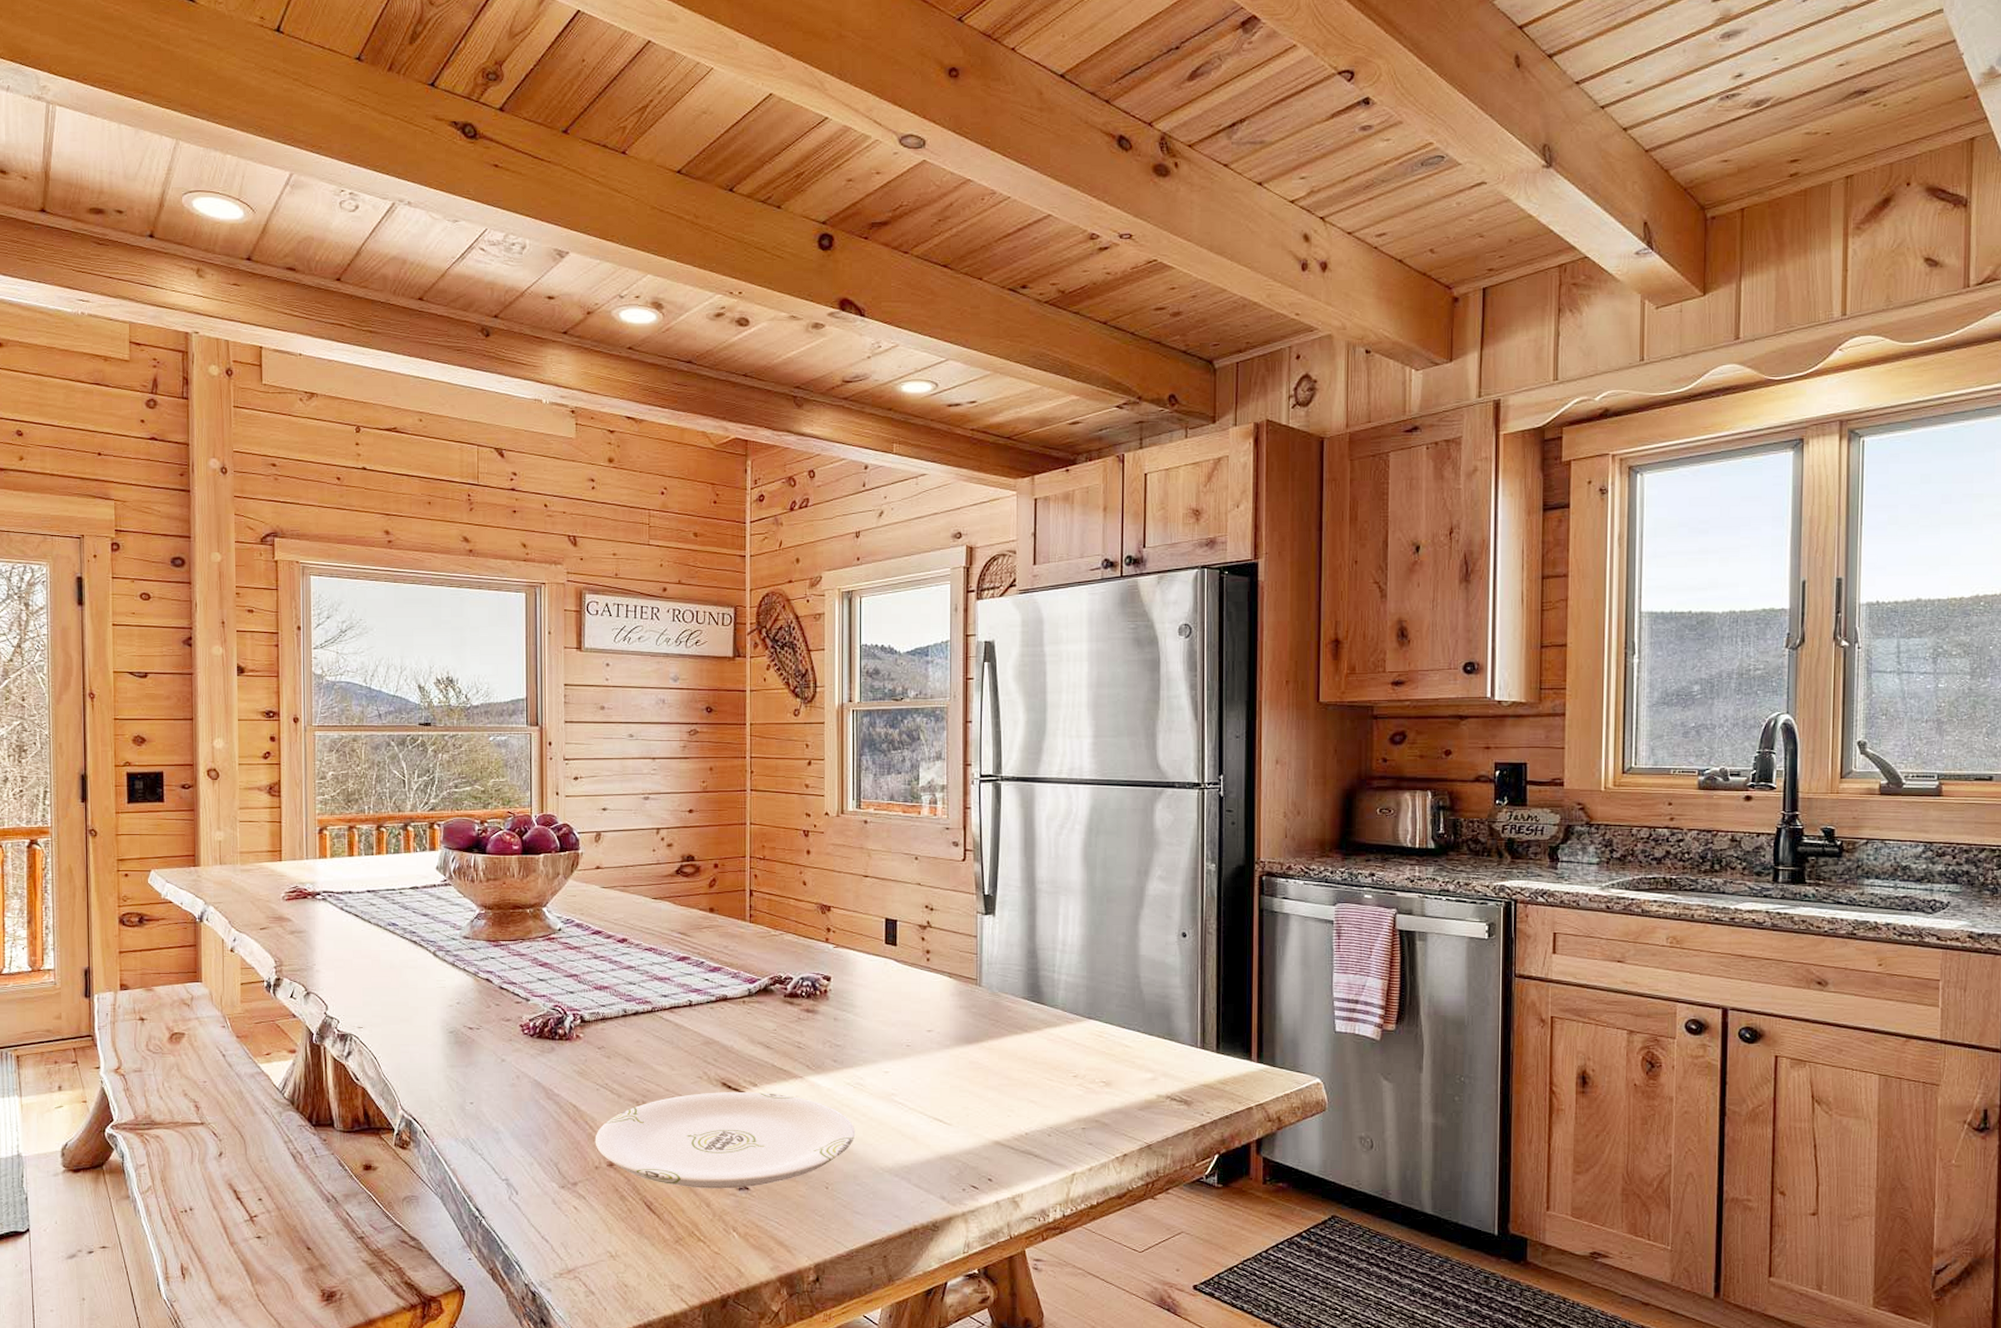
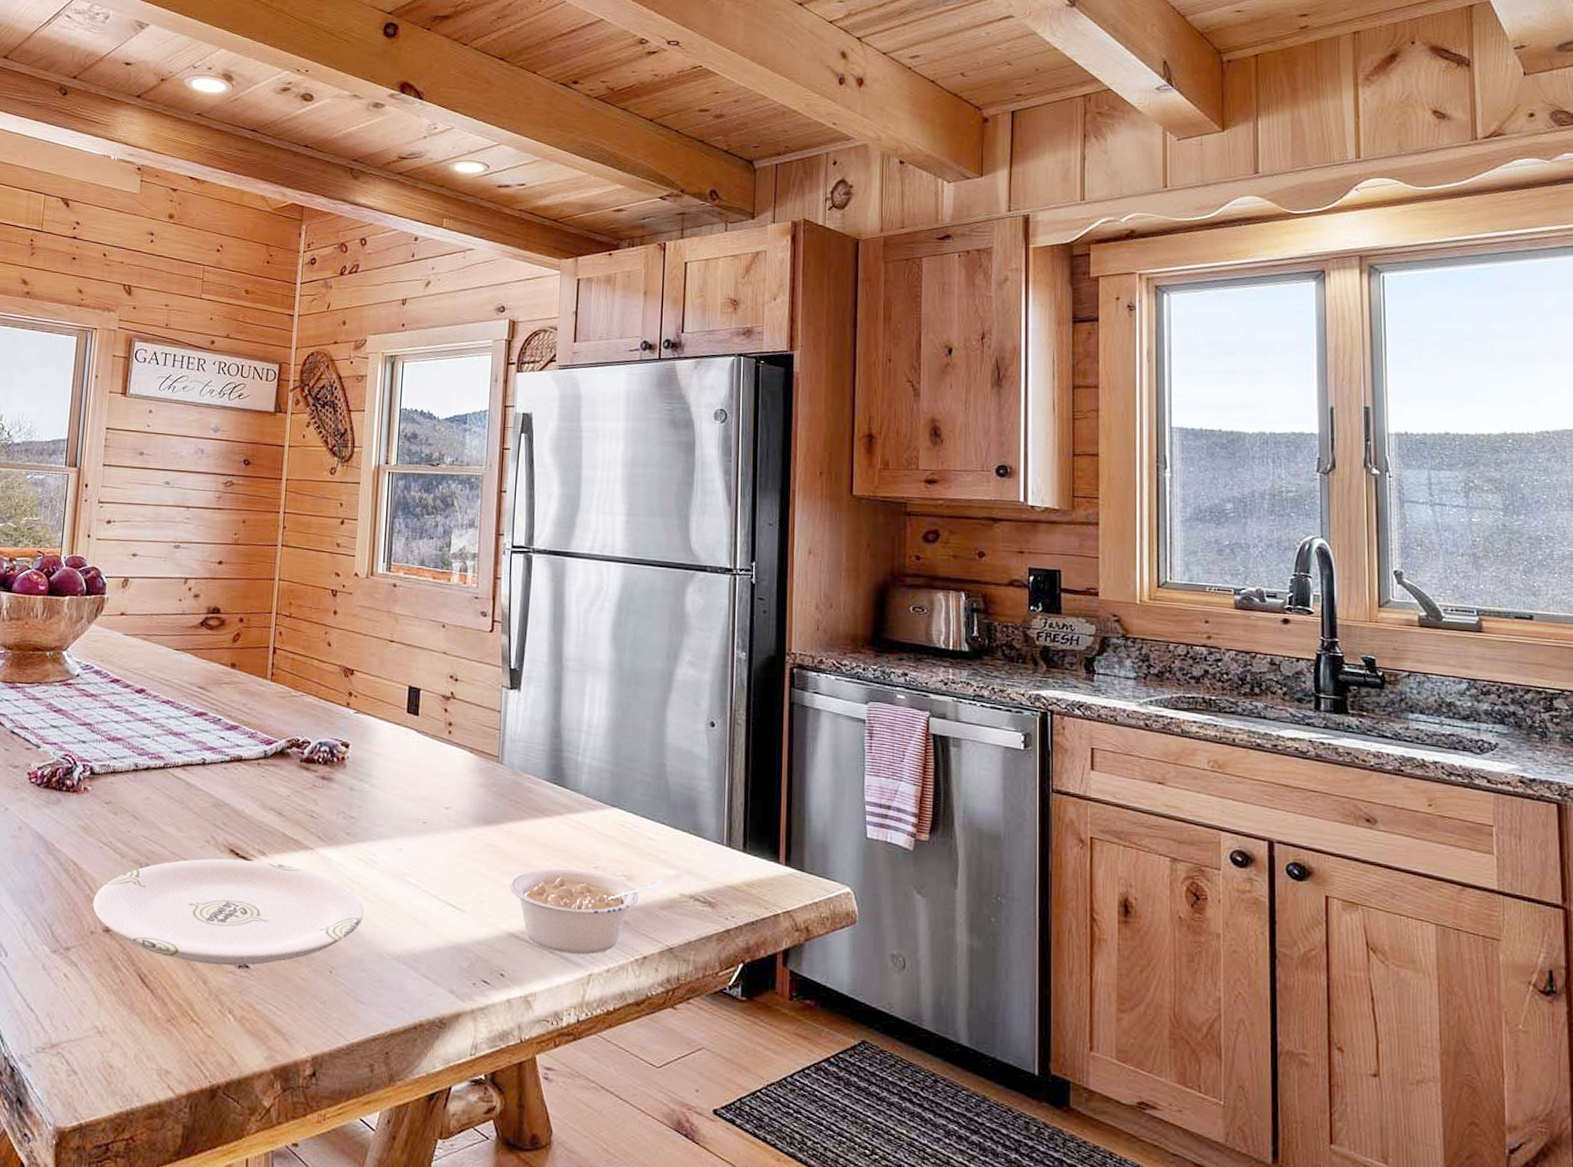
legume: none [993,1079,1141,1156] -> present [509,868,664,955]

